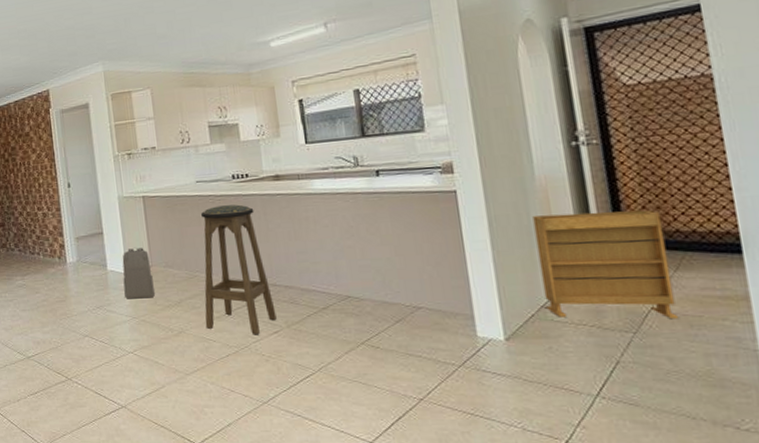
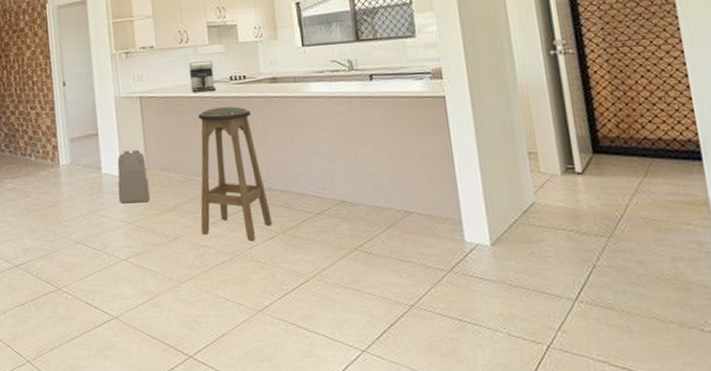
coffee maker: none [190,160,219,192] -> present [188,61,217,93]
shoe rack: present [532,209,679,320] -> none [515,117,648,224]

